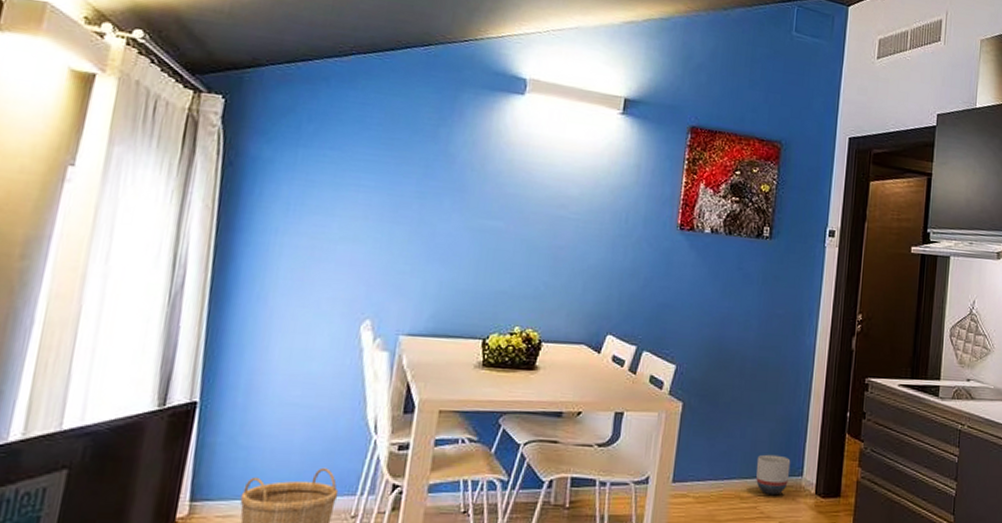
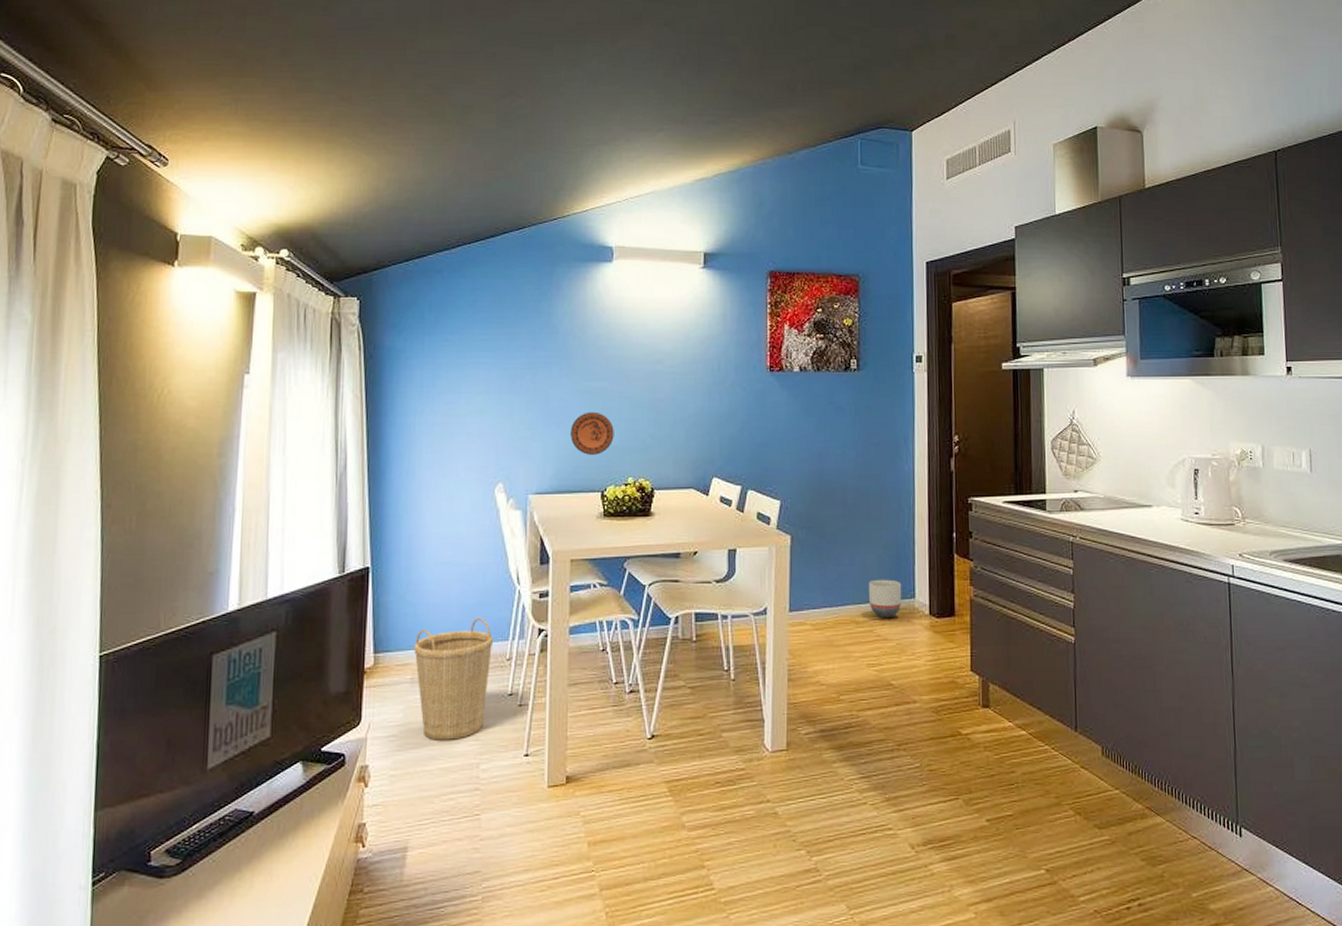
decorative plate: none [455,251,505,299] -> present [570,411,614,455]

